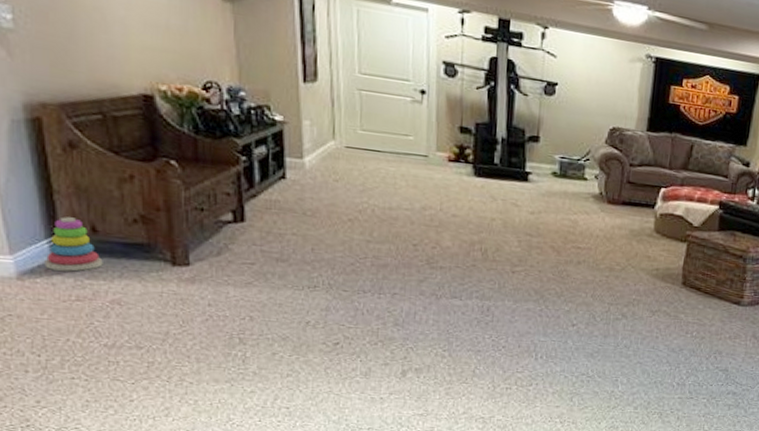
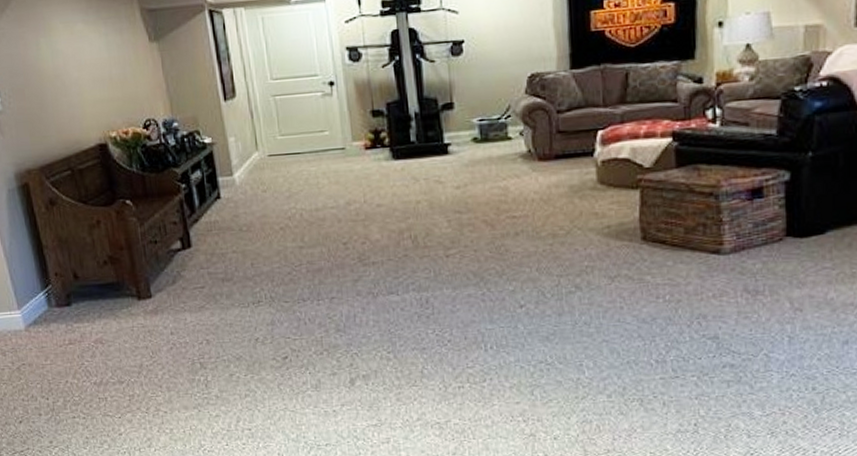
stacking toy: present [44,217,103,272] -> none [43,268,86,319]

